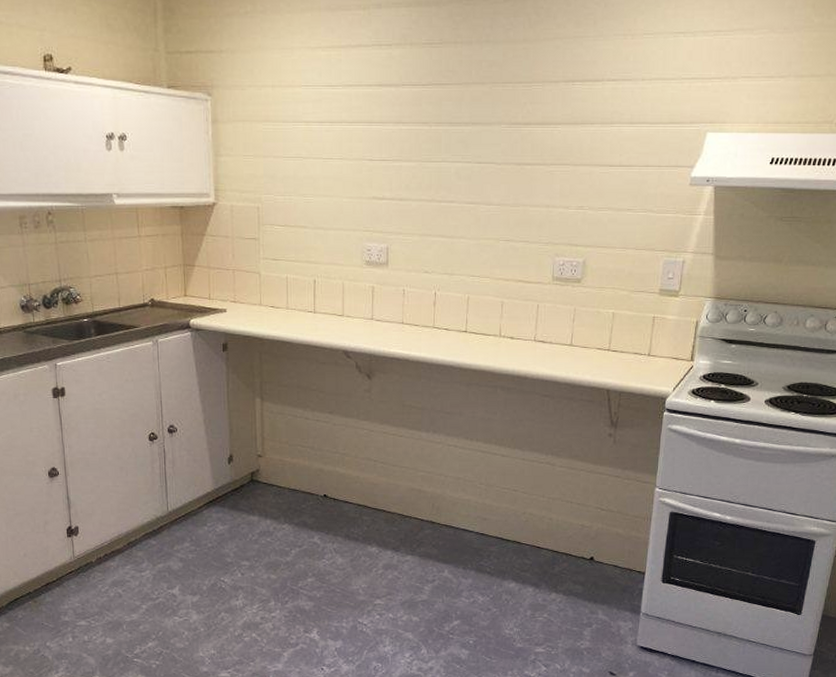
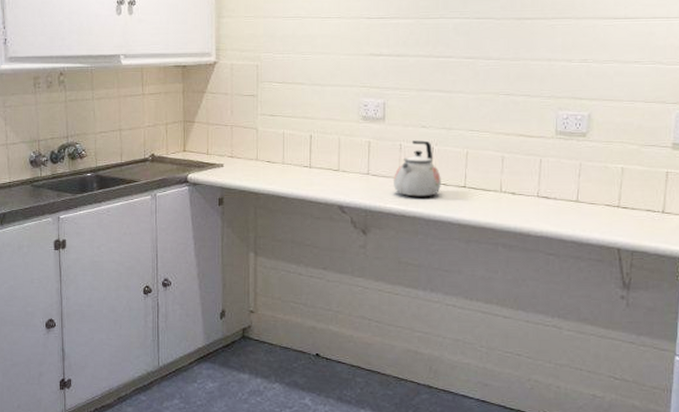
kettle: none [396,286,443,342] -> present [392,140,441,197]

